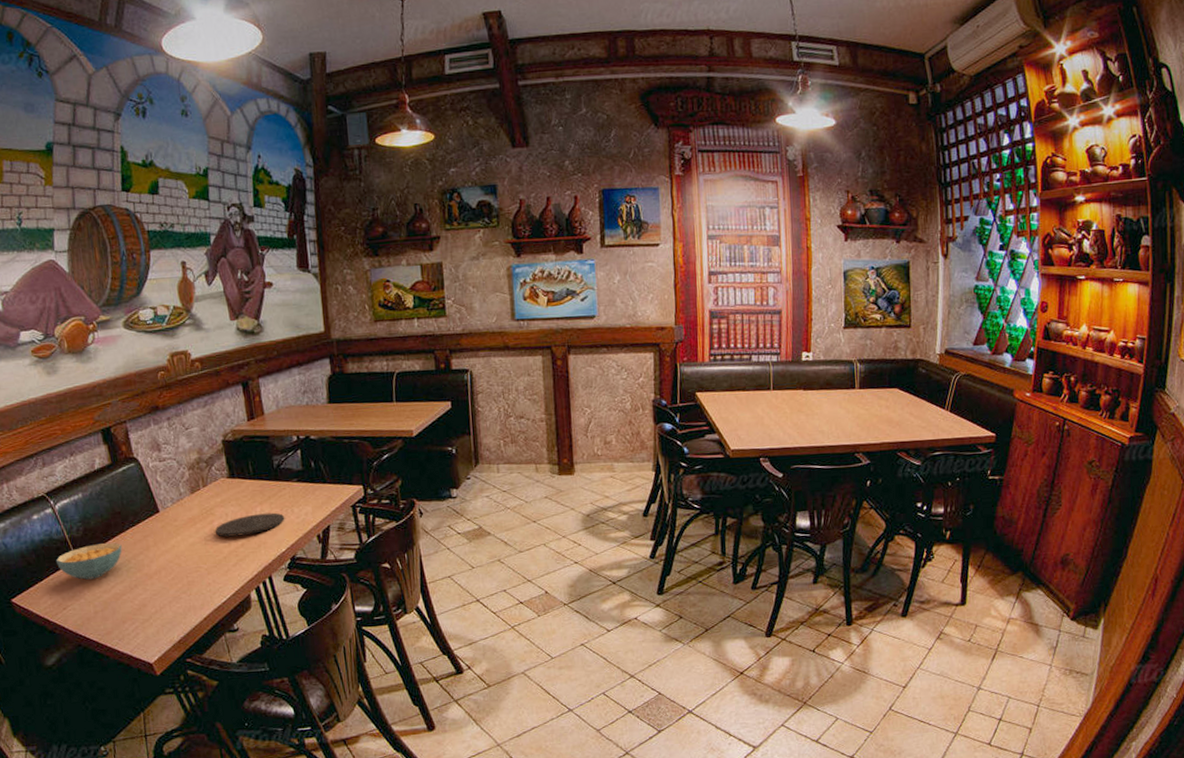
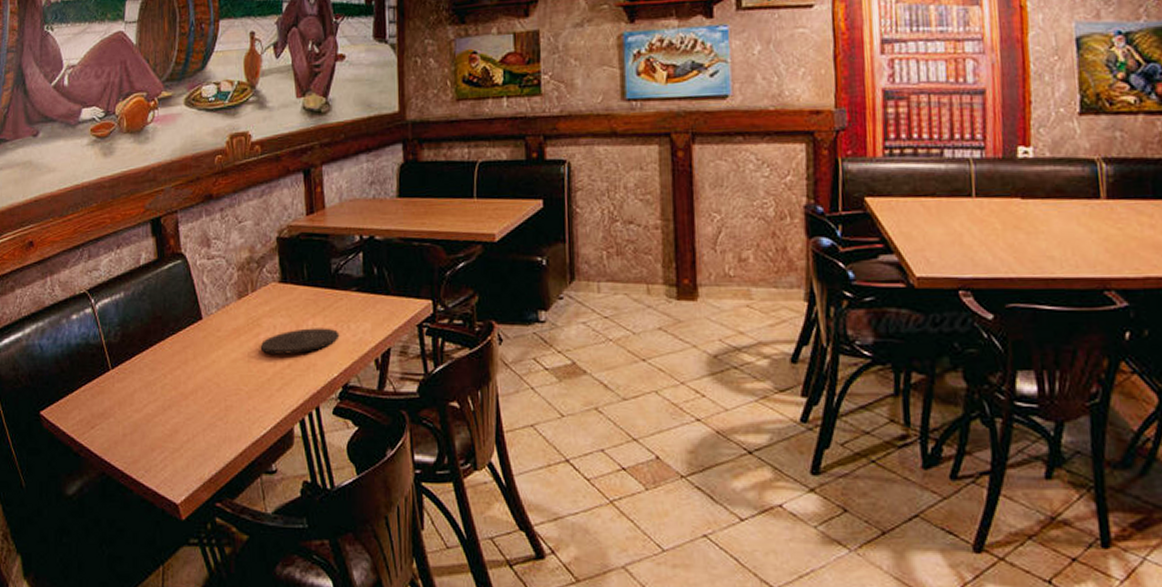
cereal bowl: present [55,543,122,580] -> none [89,353,159,395]

